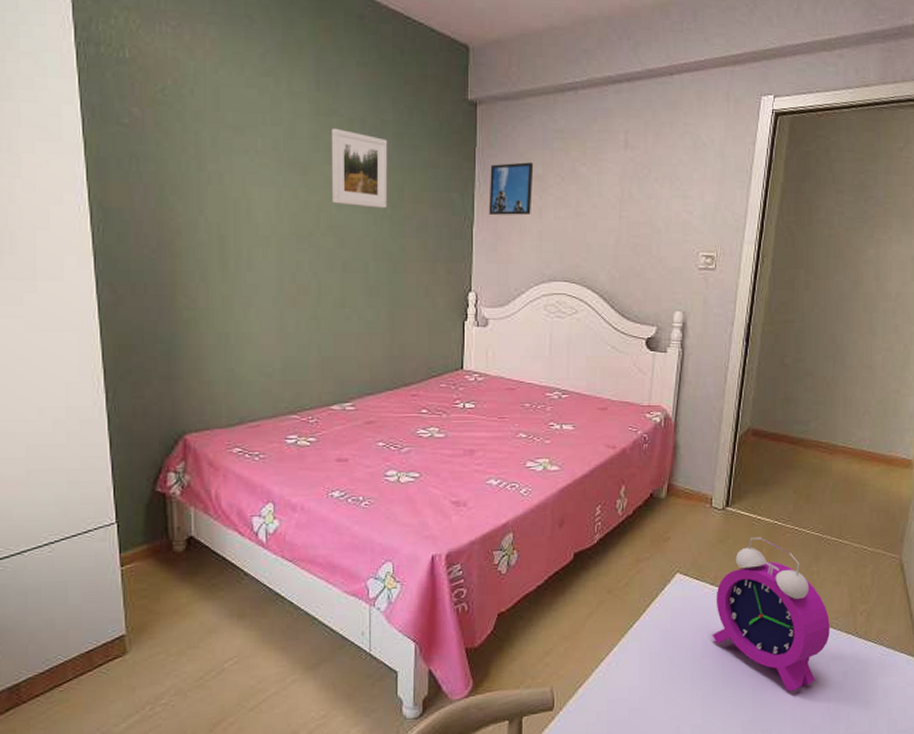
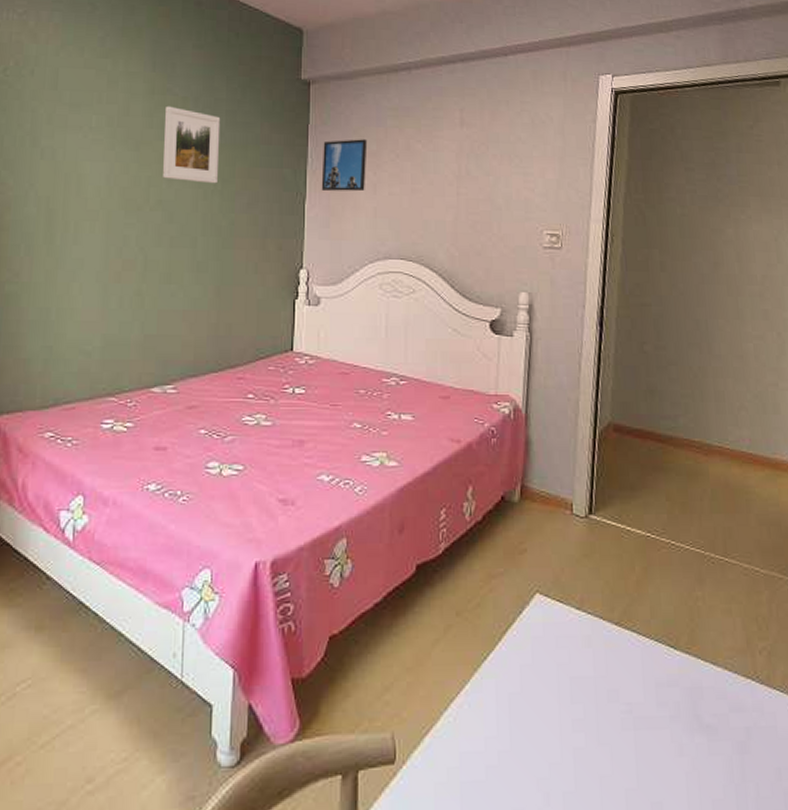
alarm clock: present [712,537,830,691] -> none [581,552,725,750]

